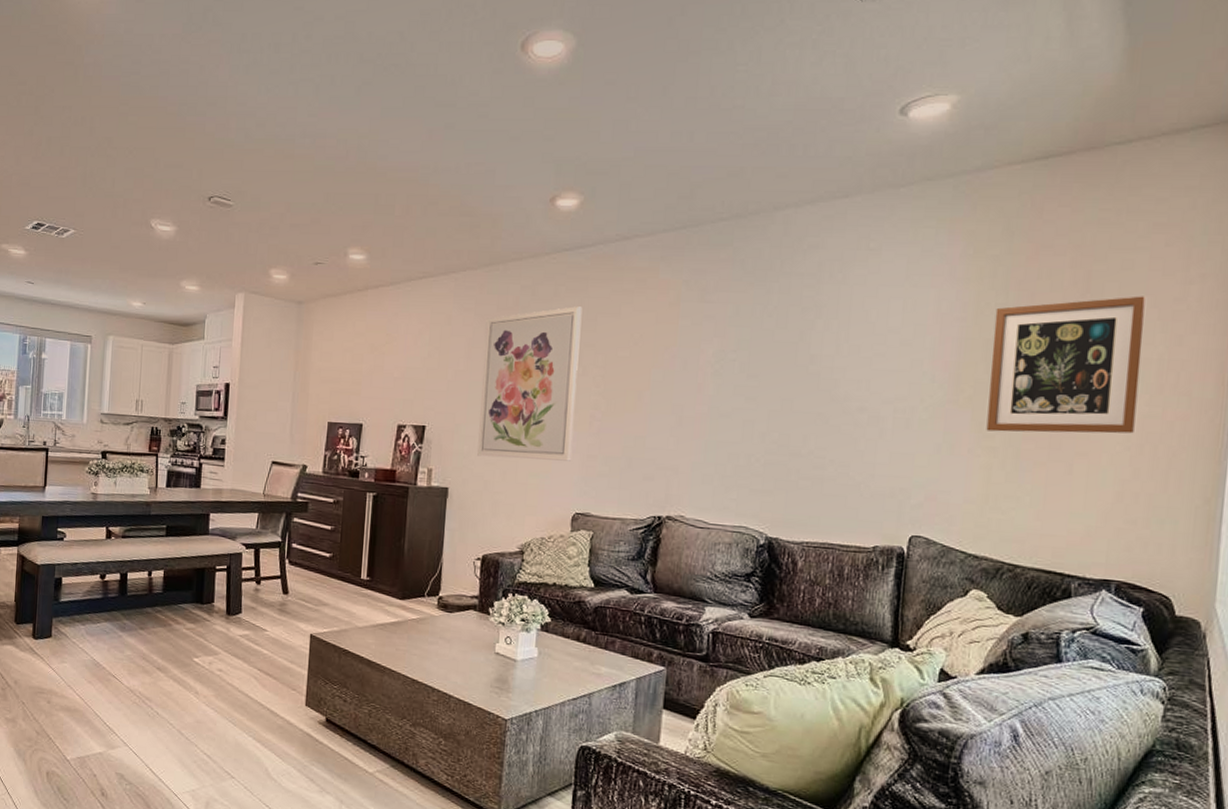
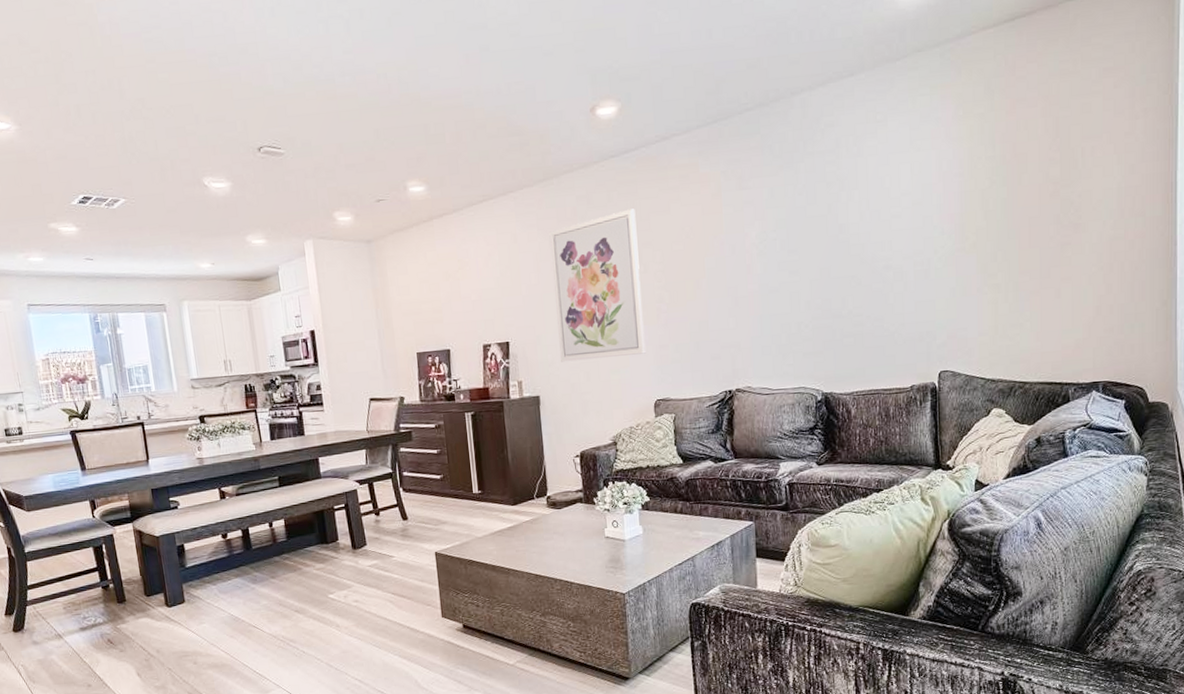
wall art: present [986,296,1146,434] -> none [986,134,1104,271]

